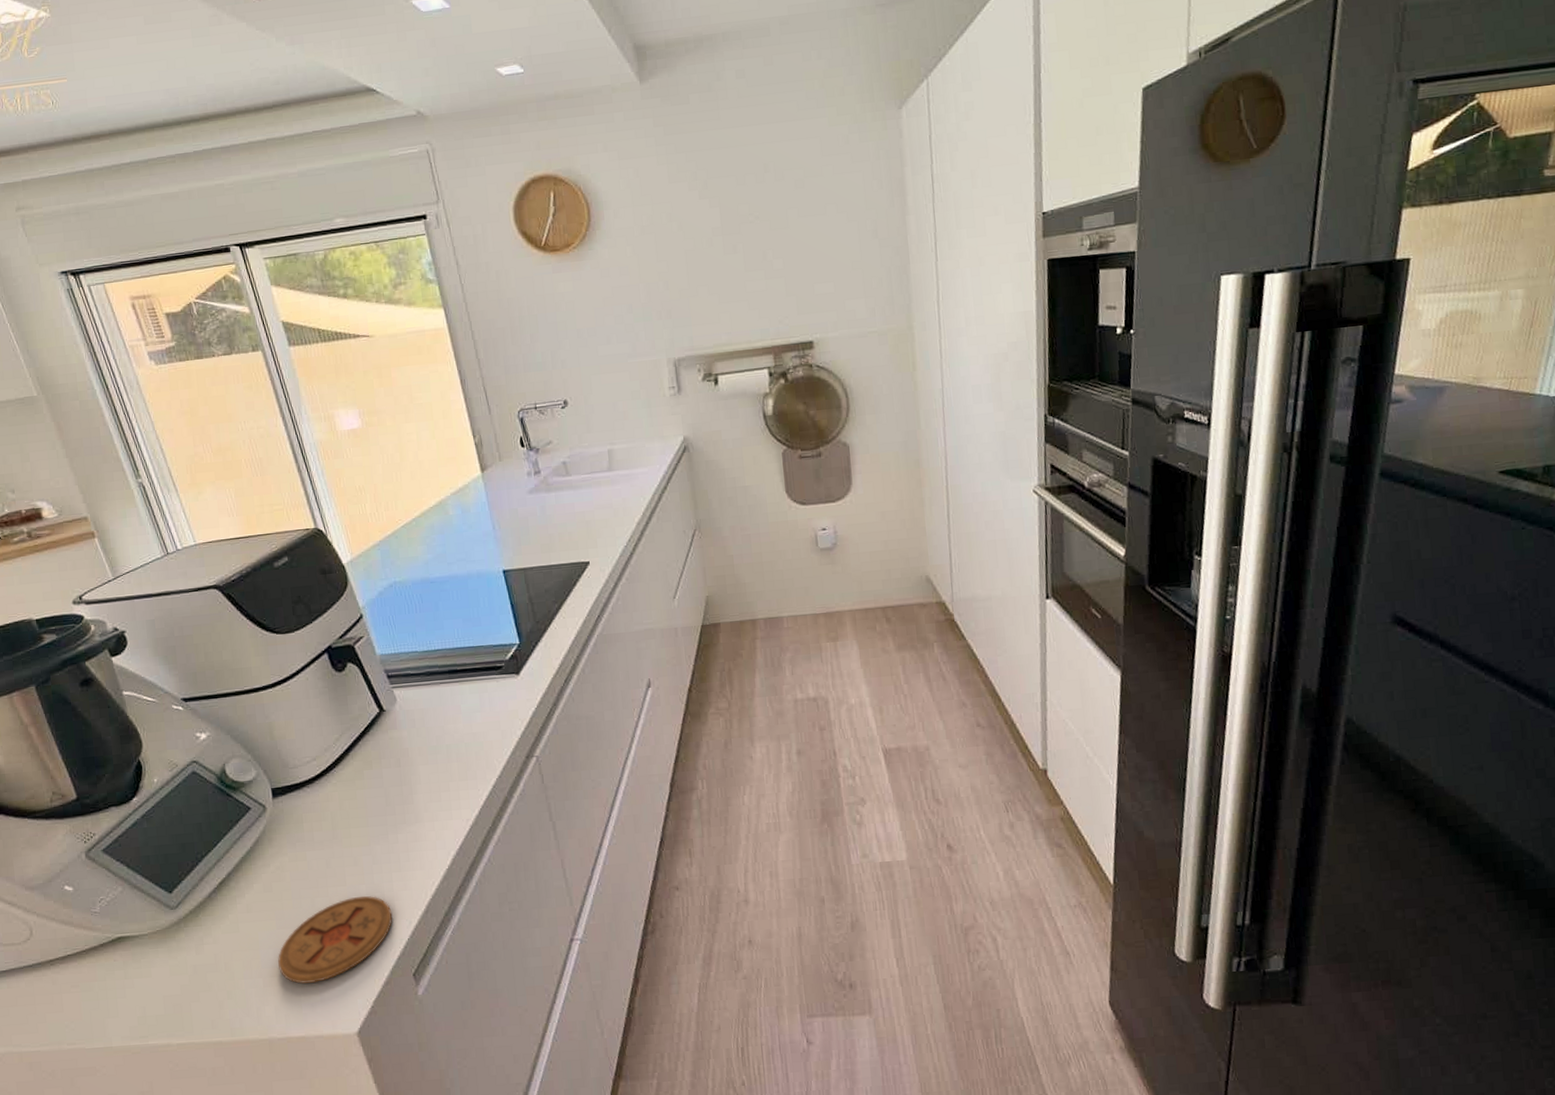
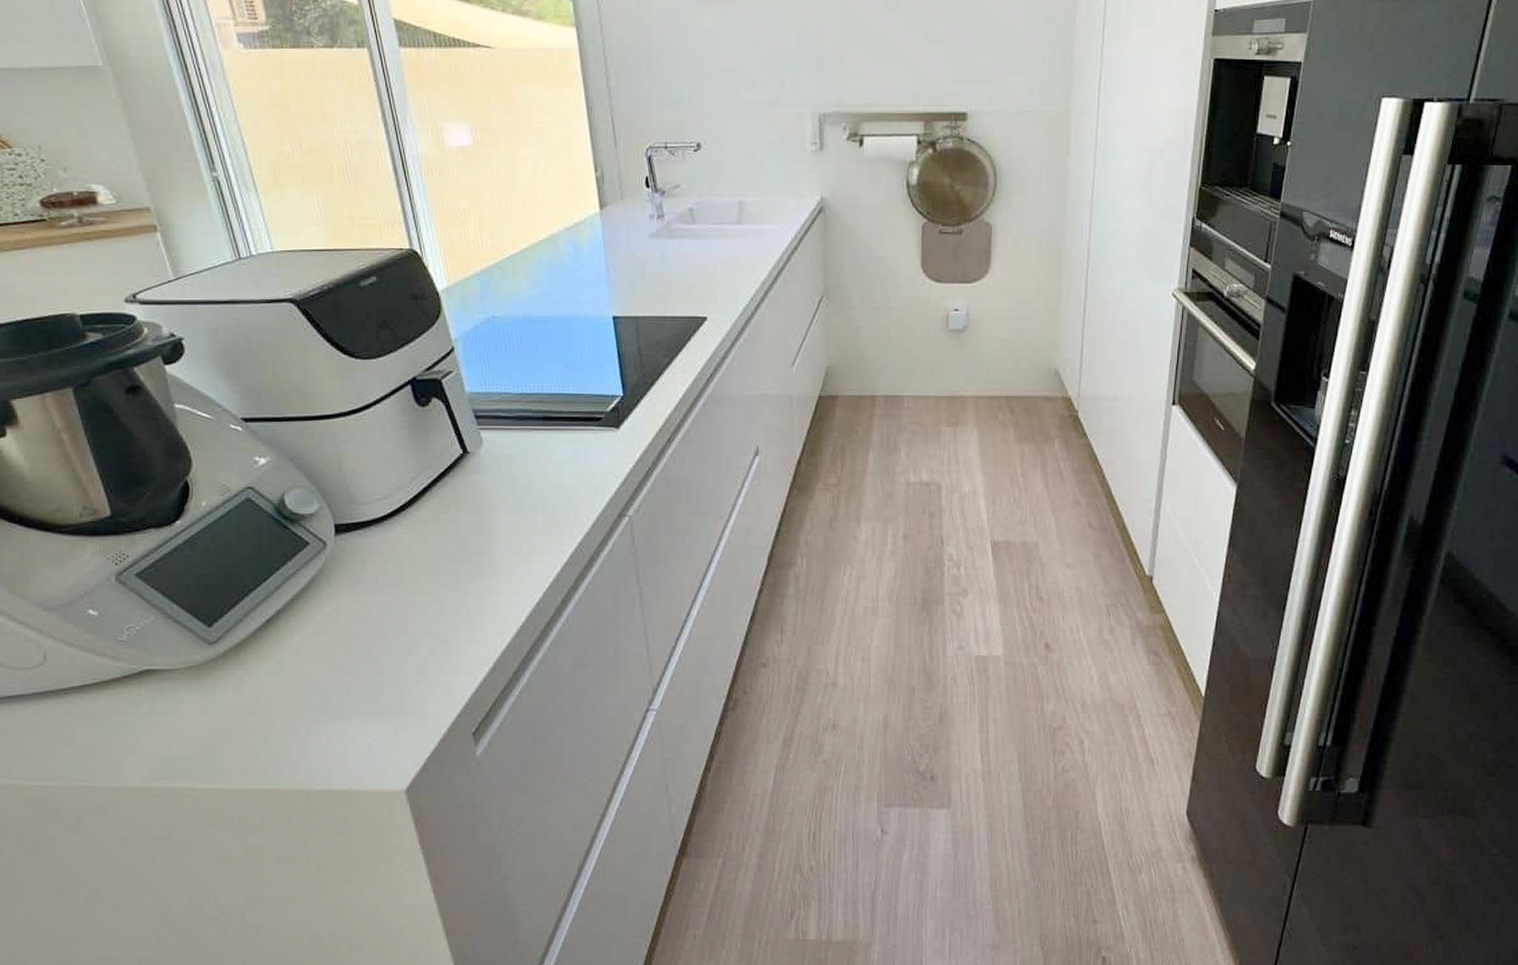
coaster: present [278,895,393,984] -> none [325,646,456,735]

